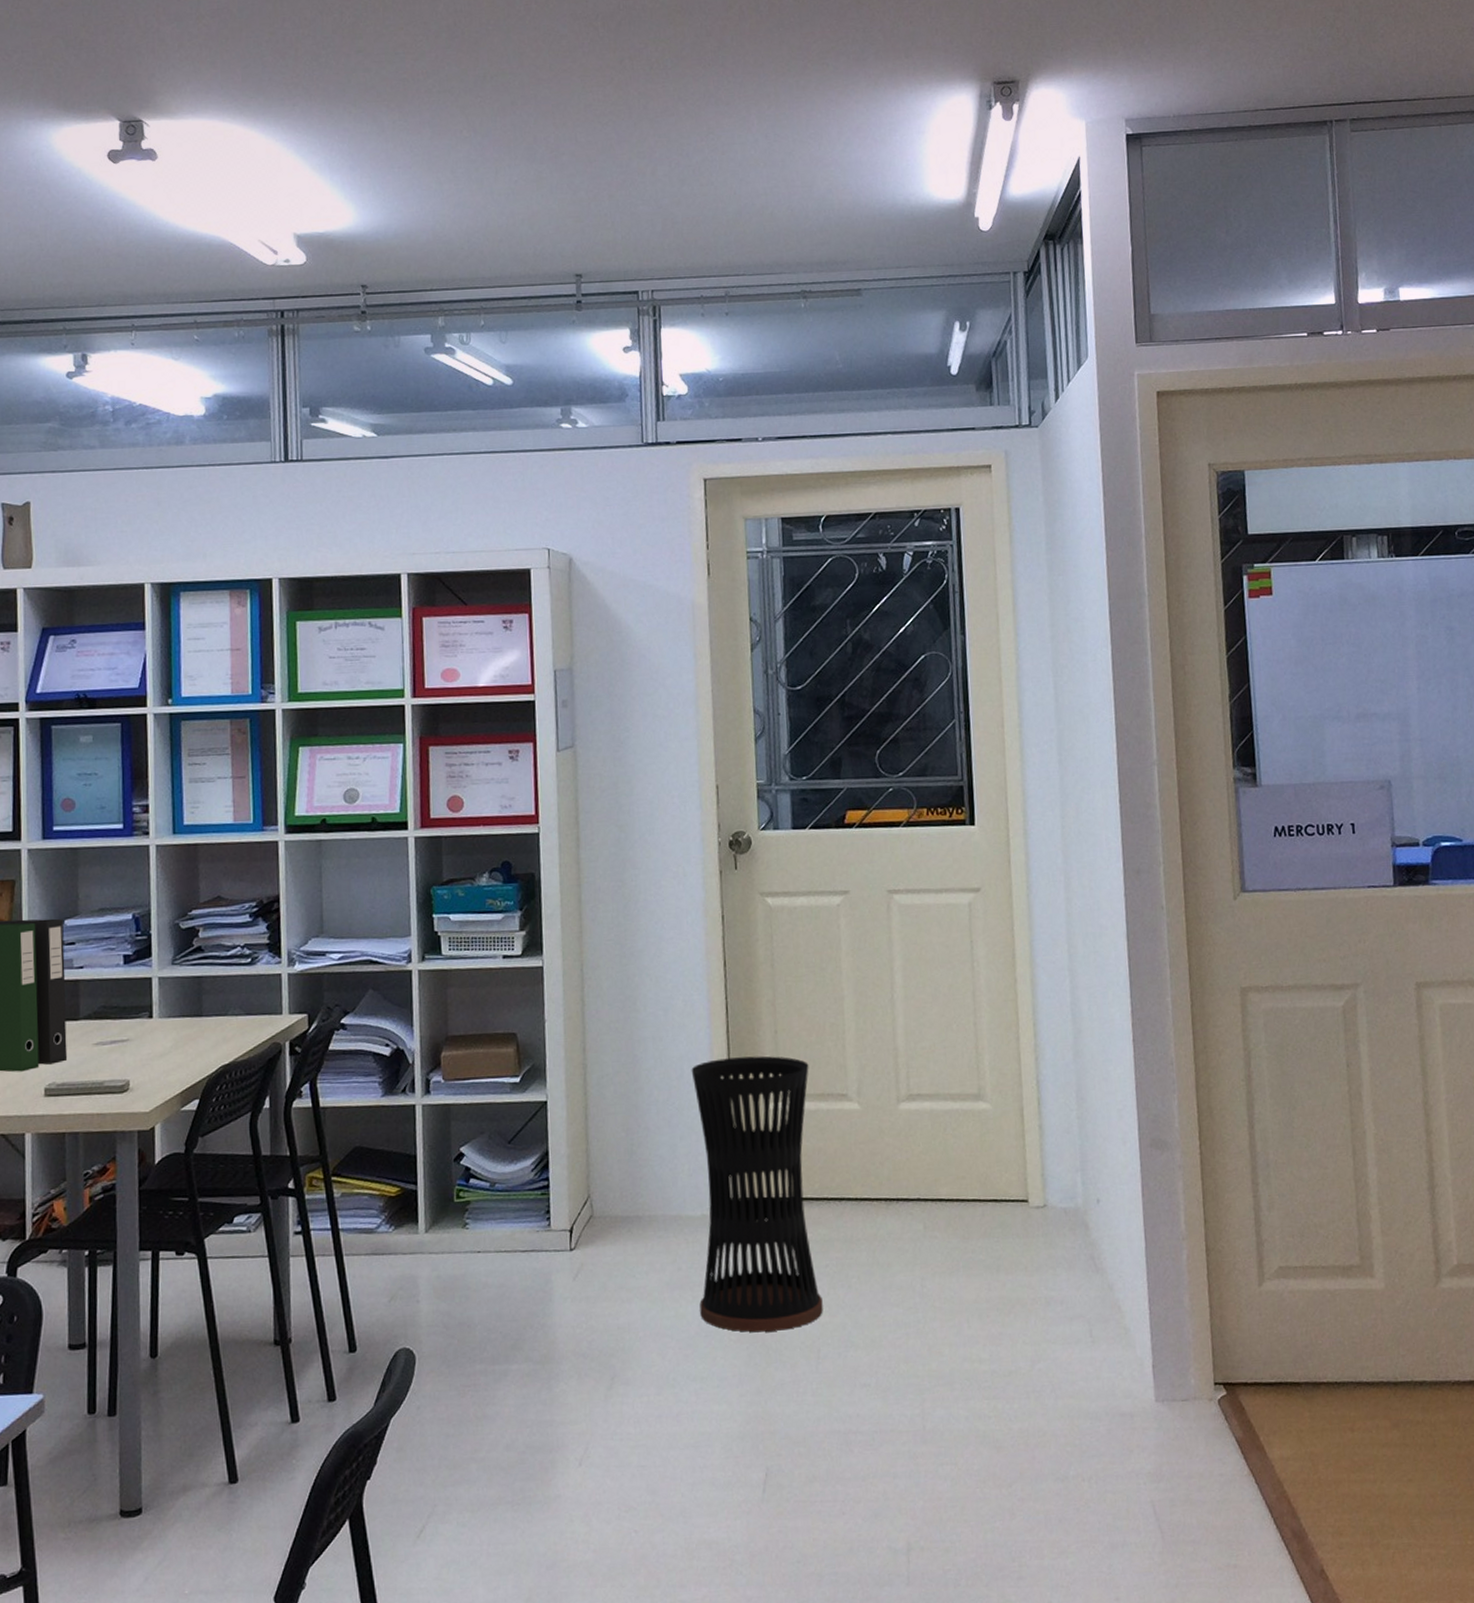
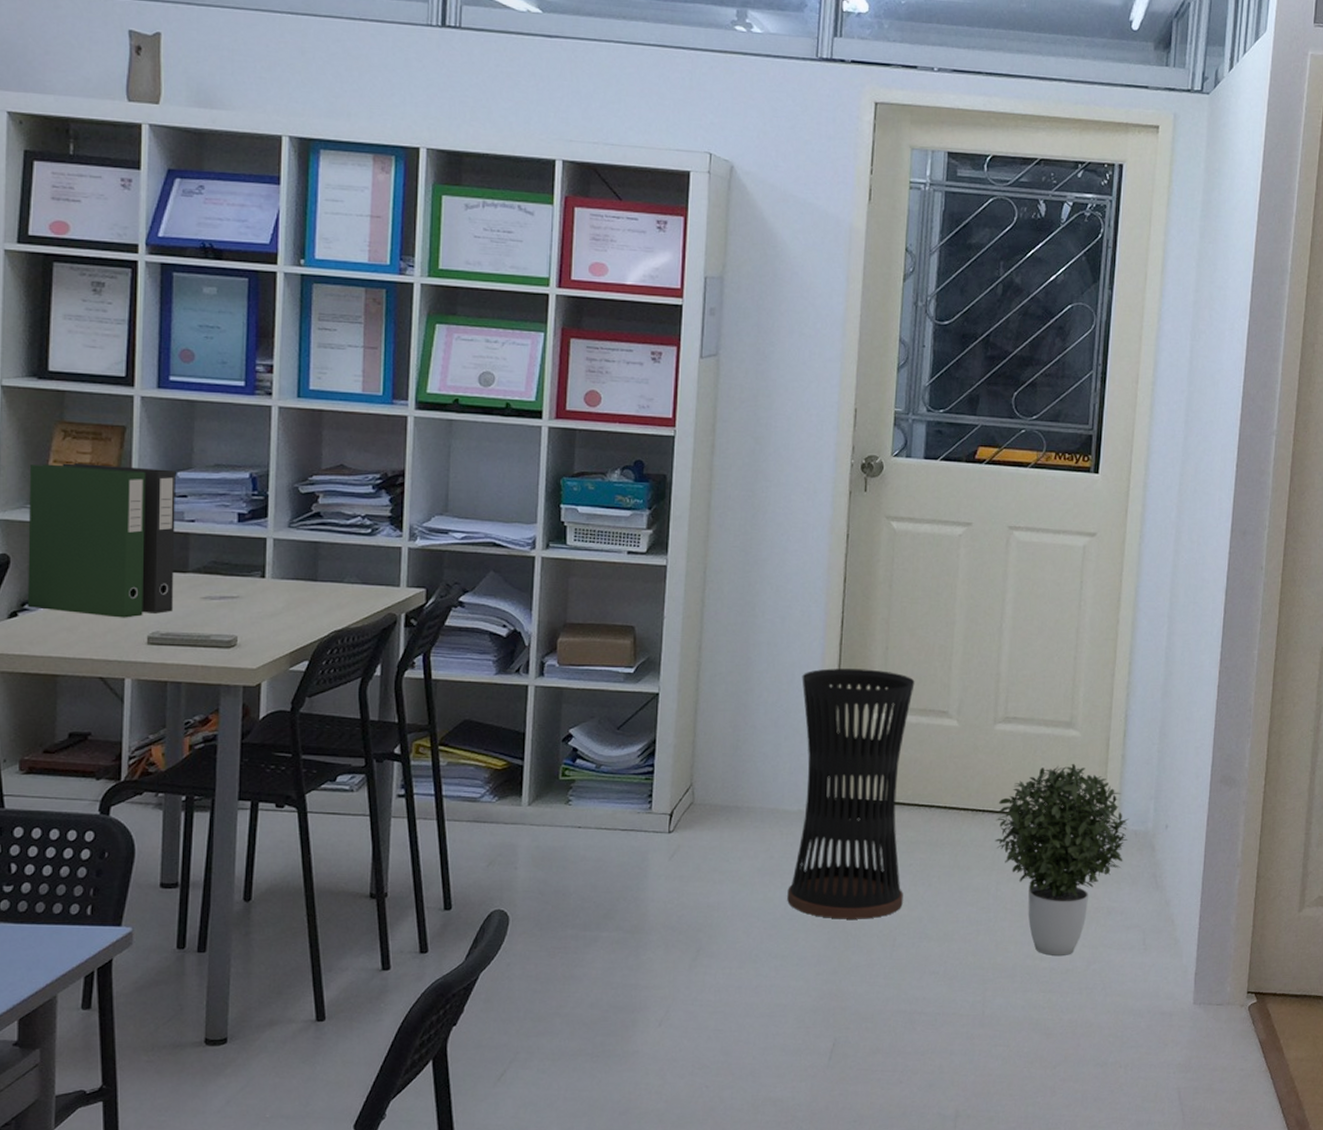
potted plant: none [912,1139,1058,1357] -> present [995,763,1129,956]

